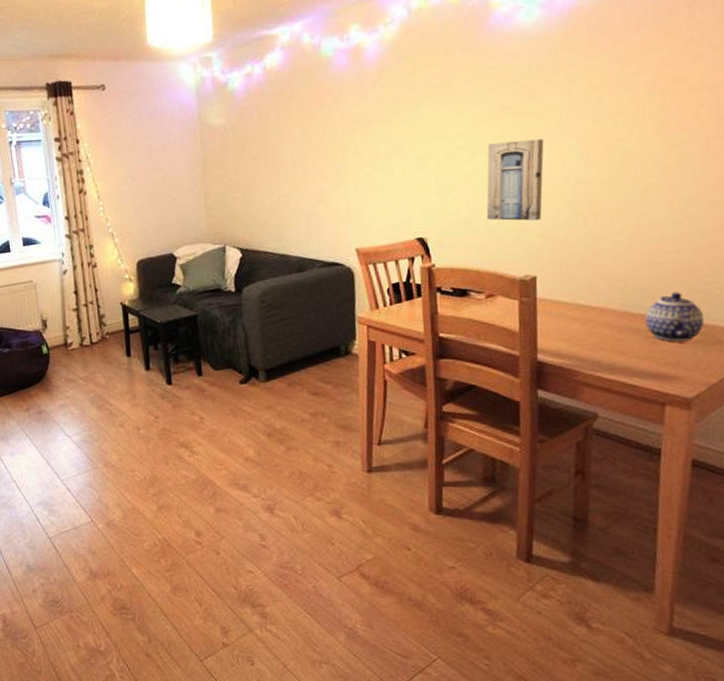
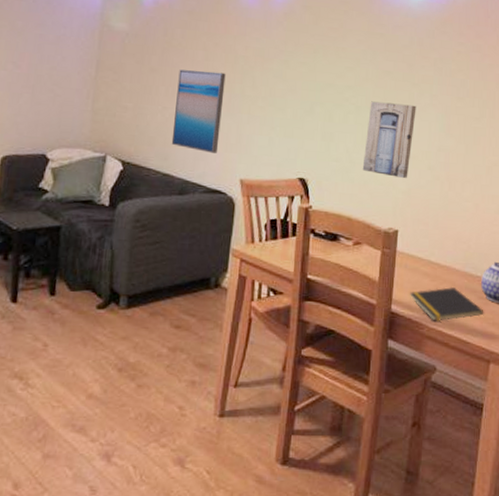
wall art: none [280,146,329,228] -> present [171,69,226,153]
notepad: none [558,328,653,367] -> present [410,286,484,321]

